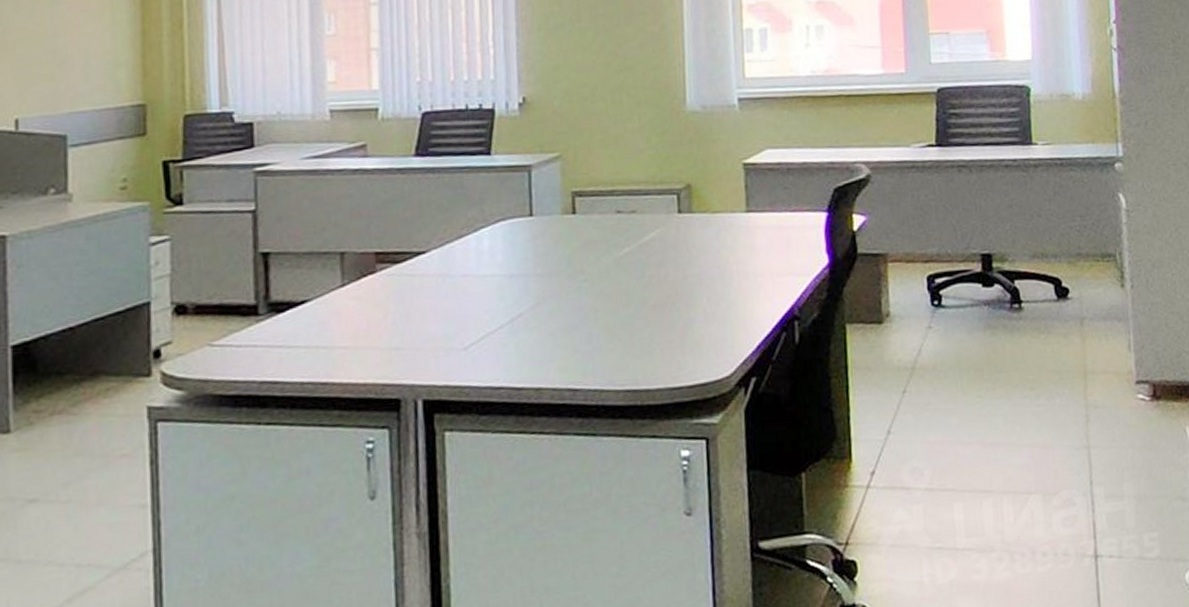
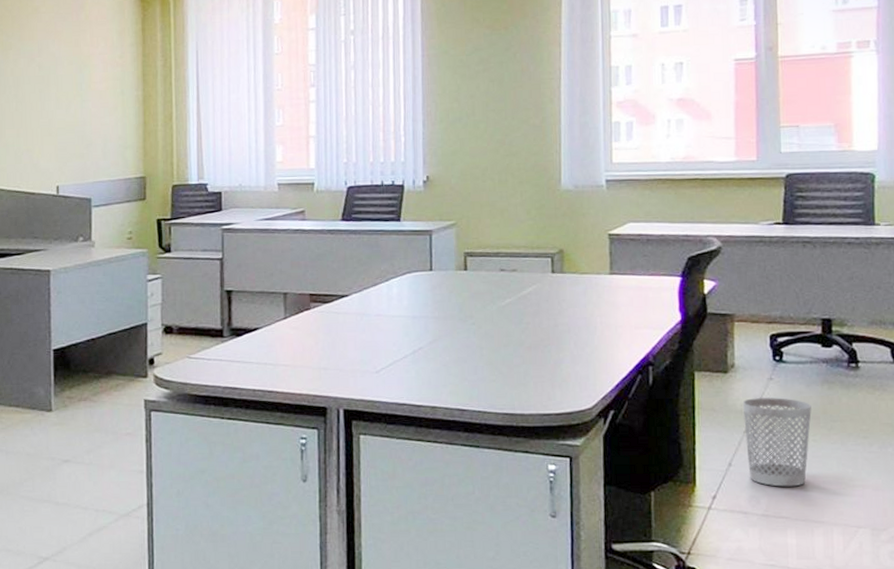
wastebasket: none [900,349,975,454] -> present [742,398,812,487]

